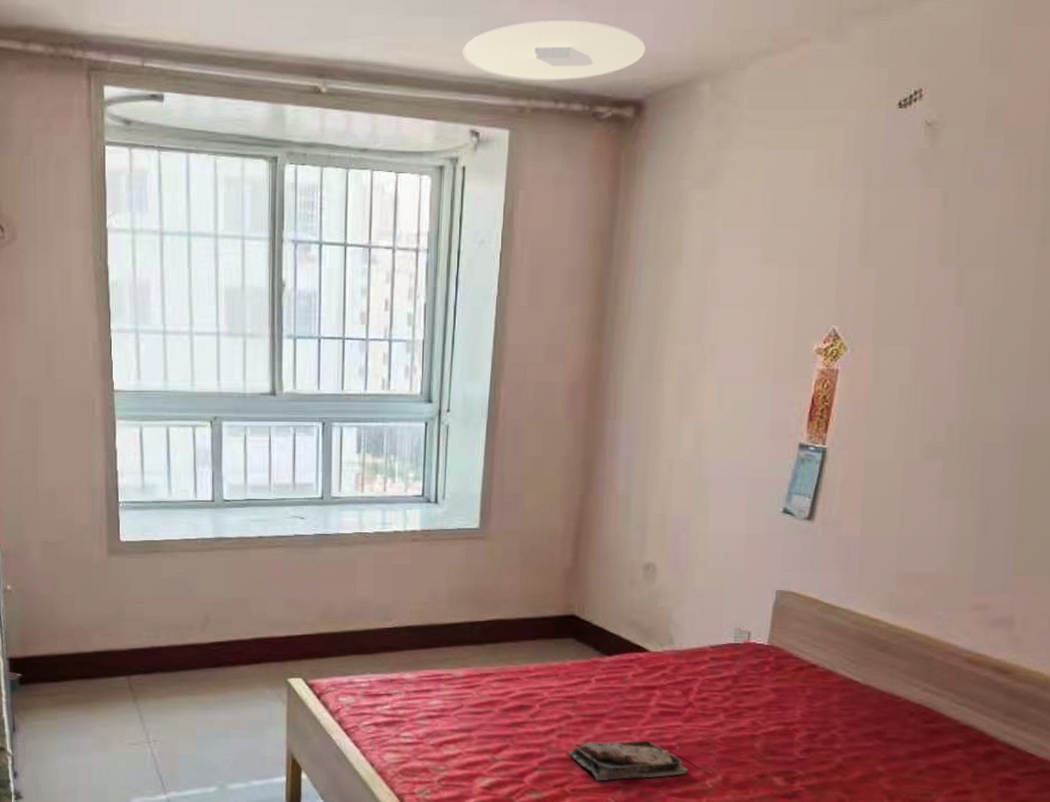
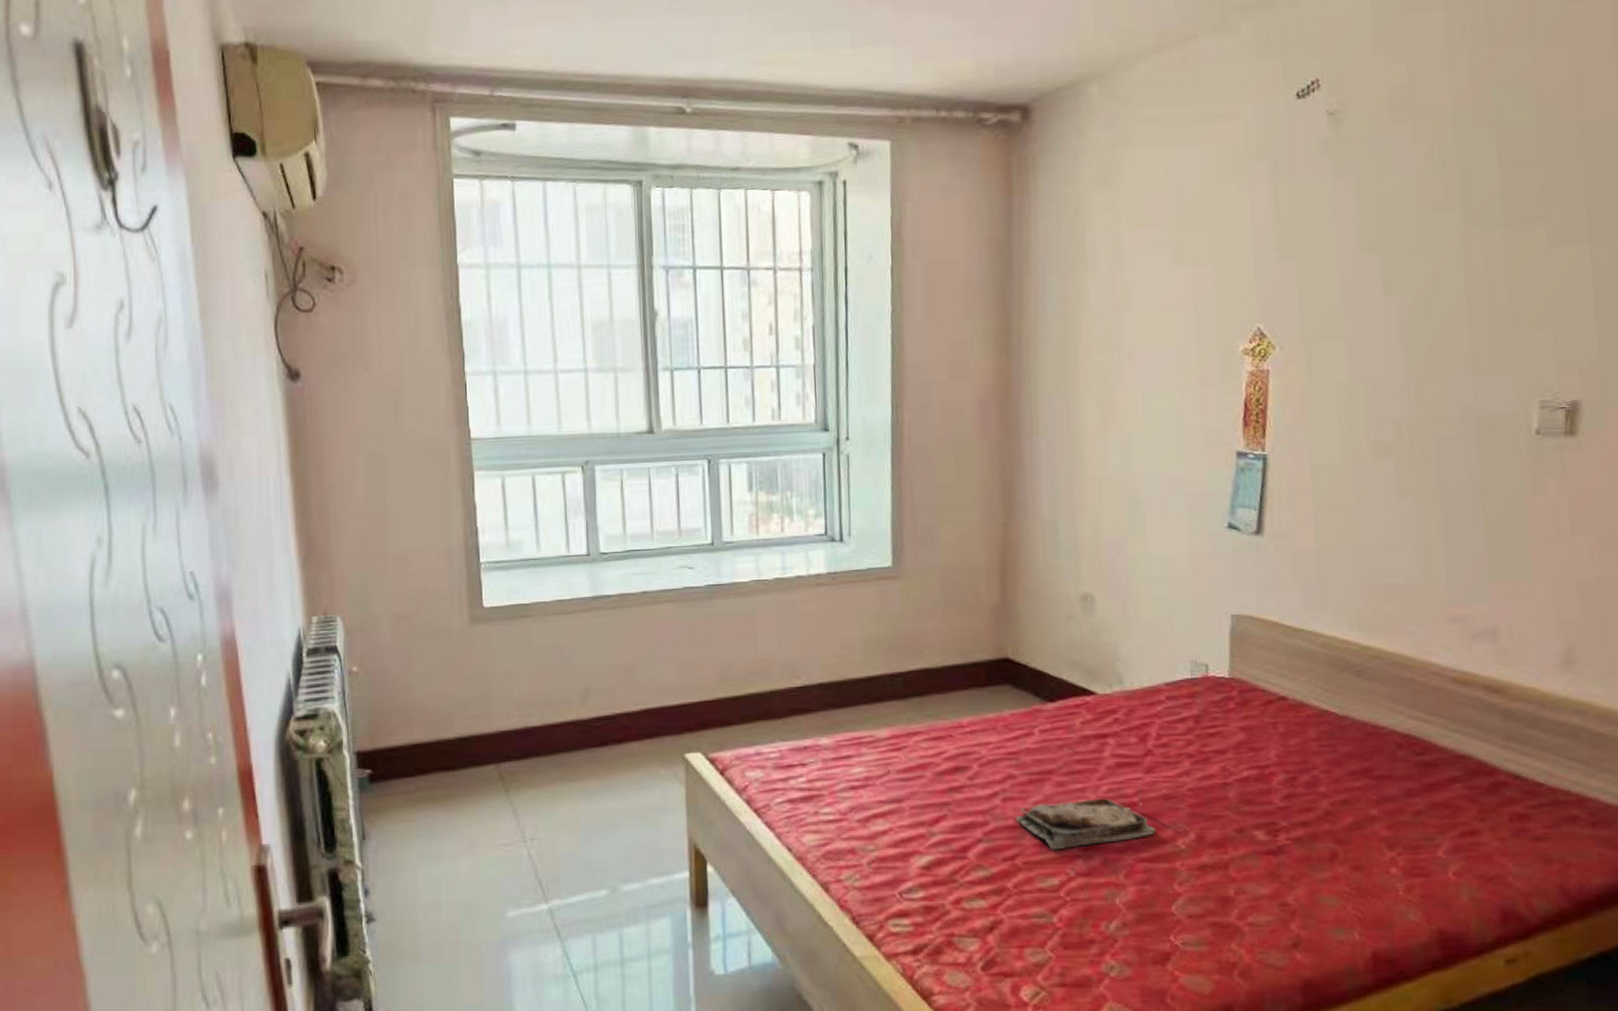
ceiling light: present [463,20,646,81] -> none [834,28,1027,91]

